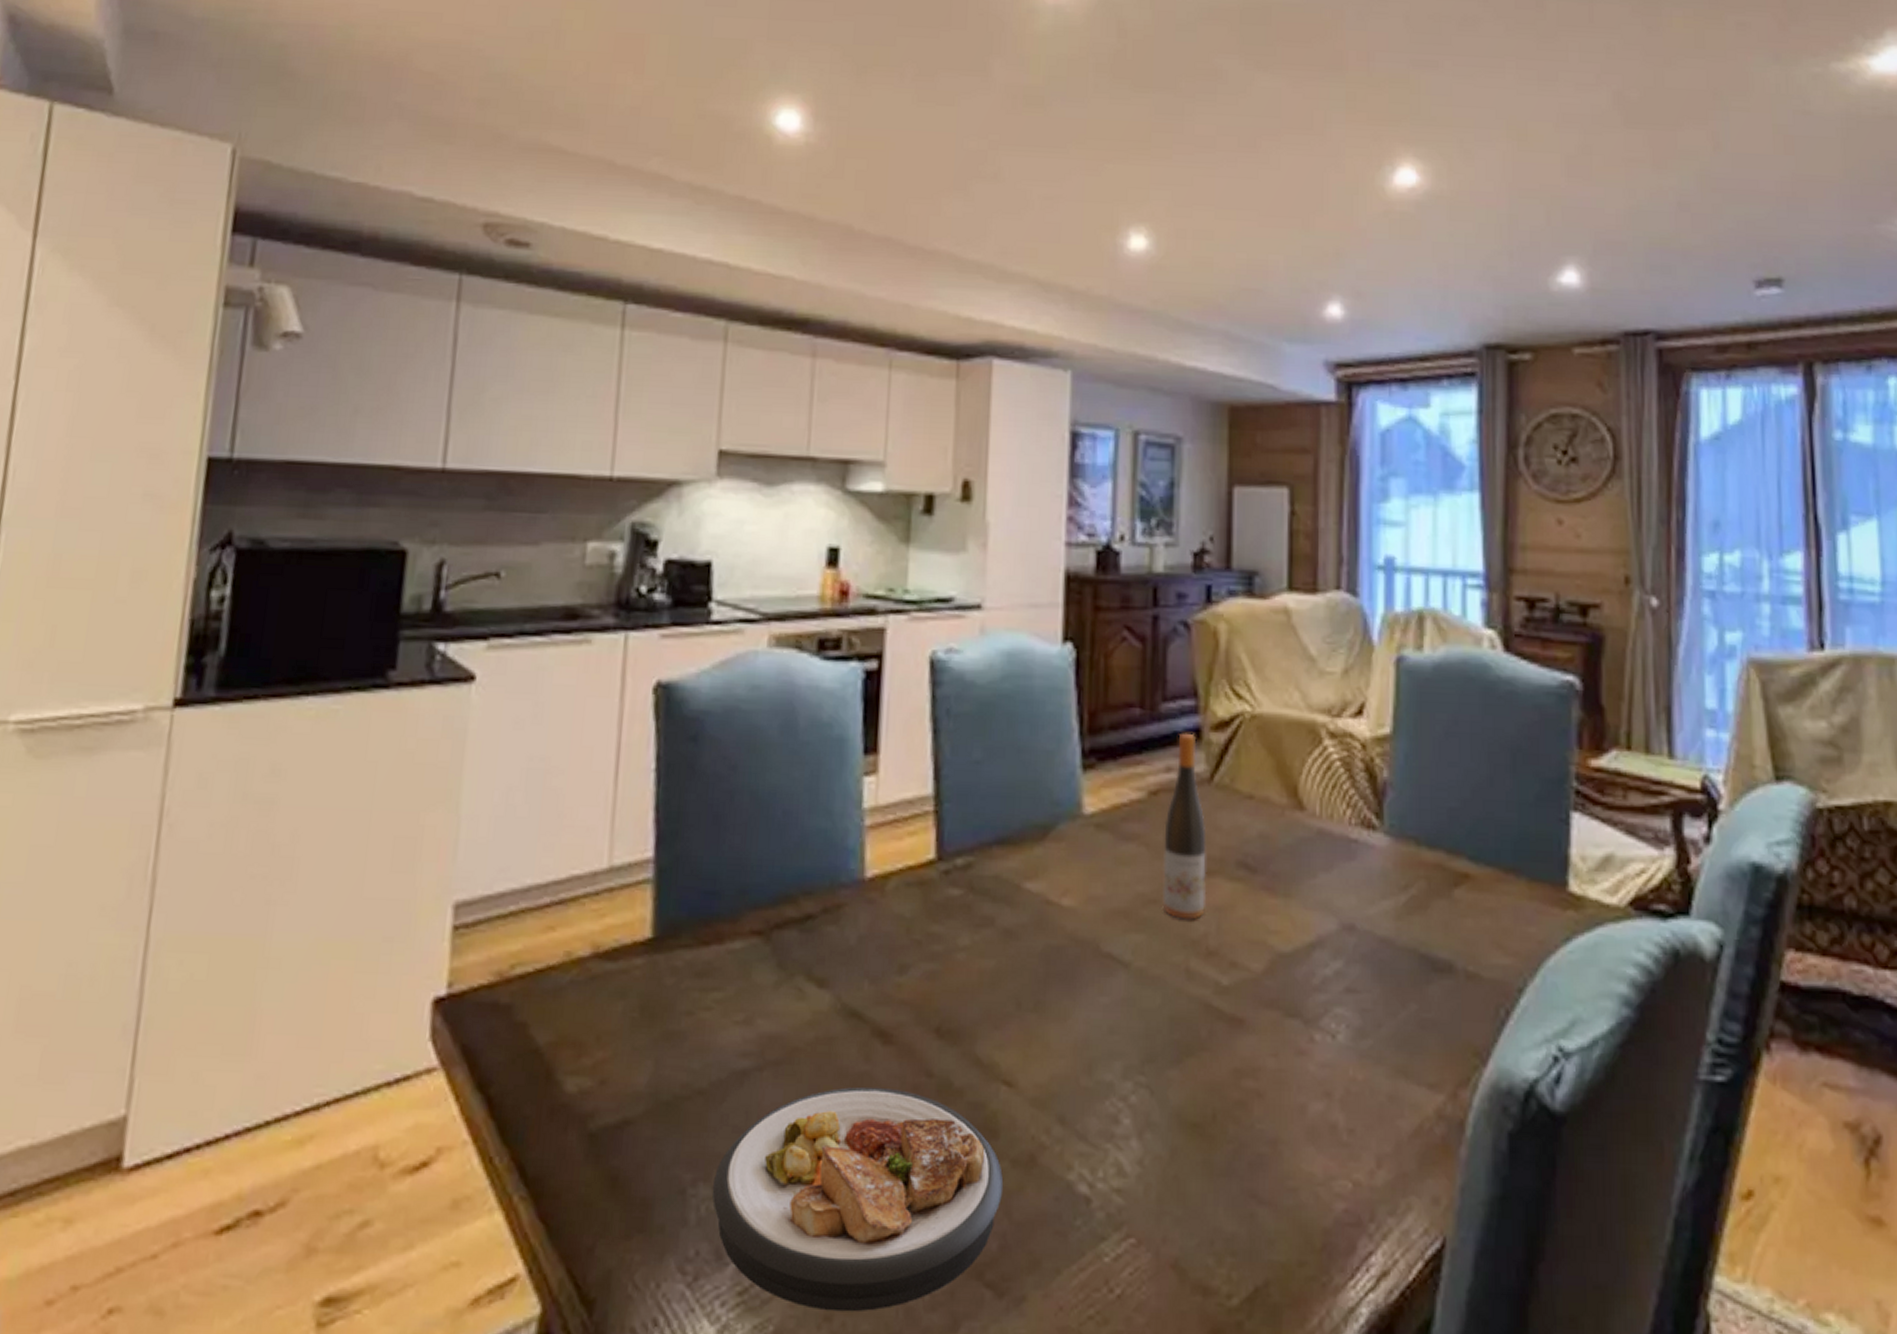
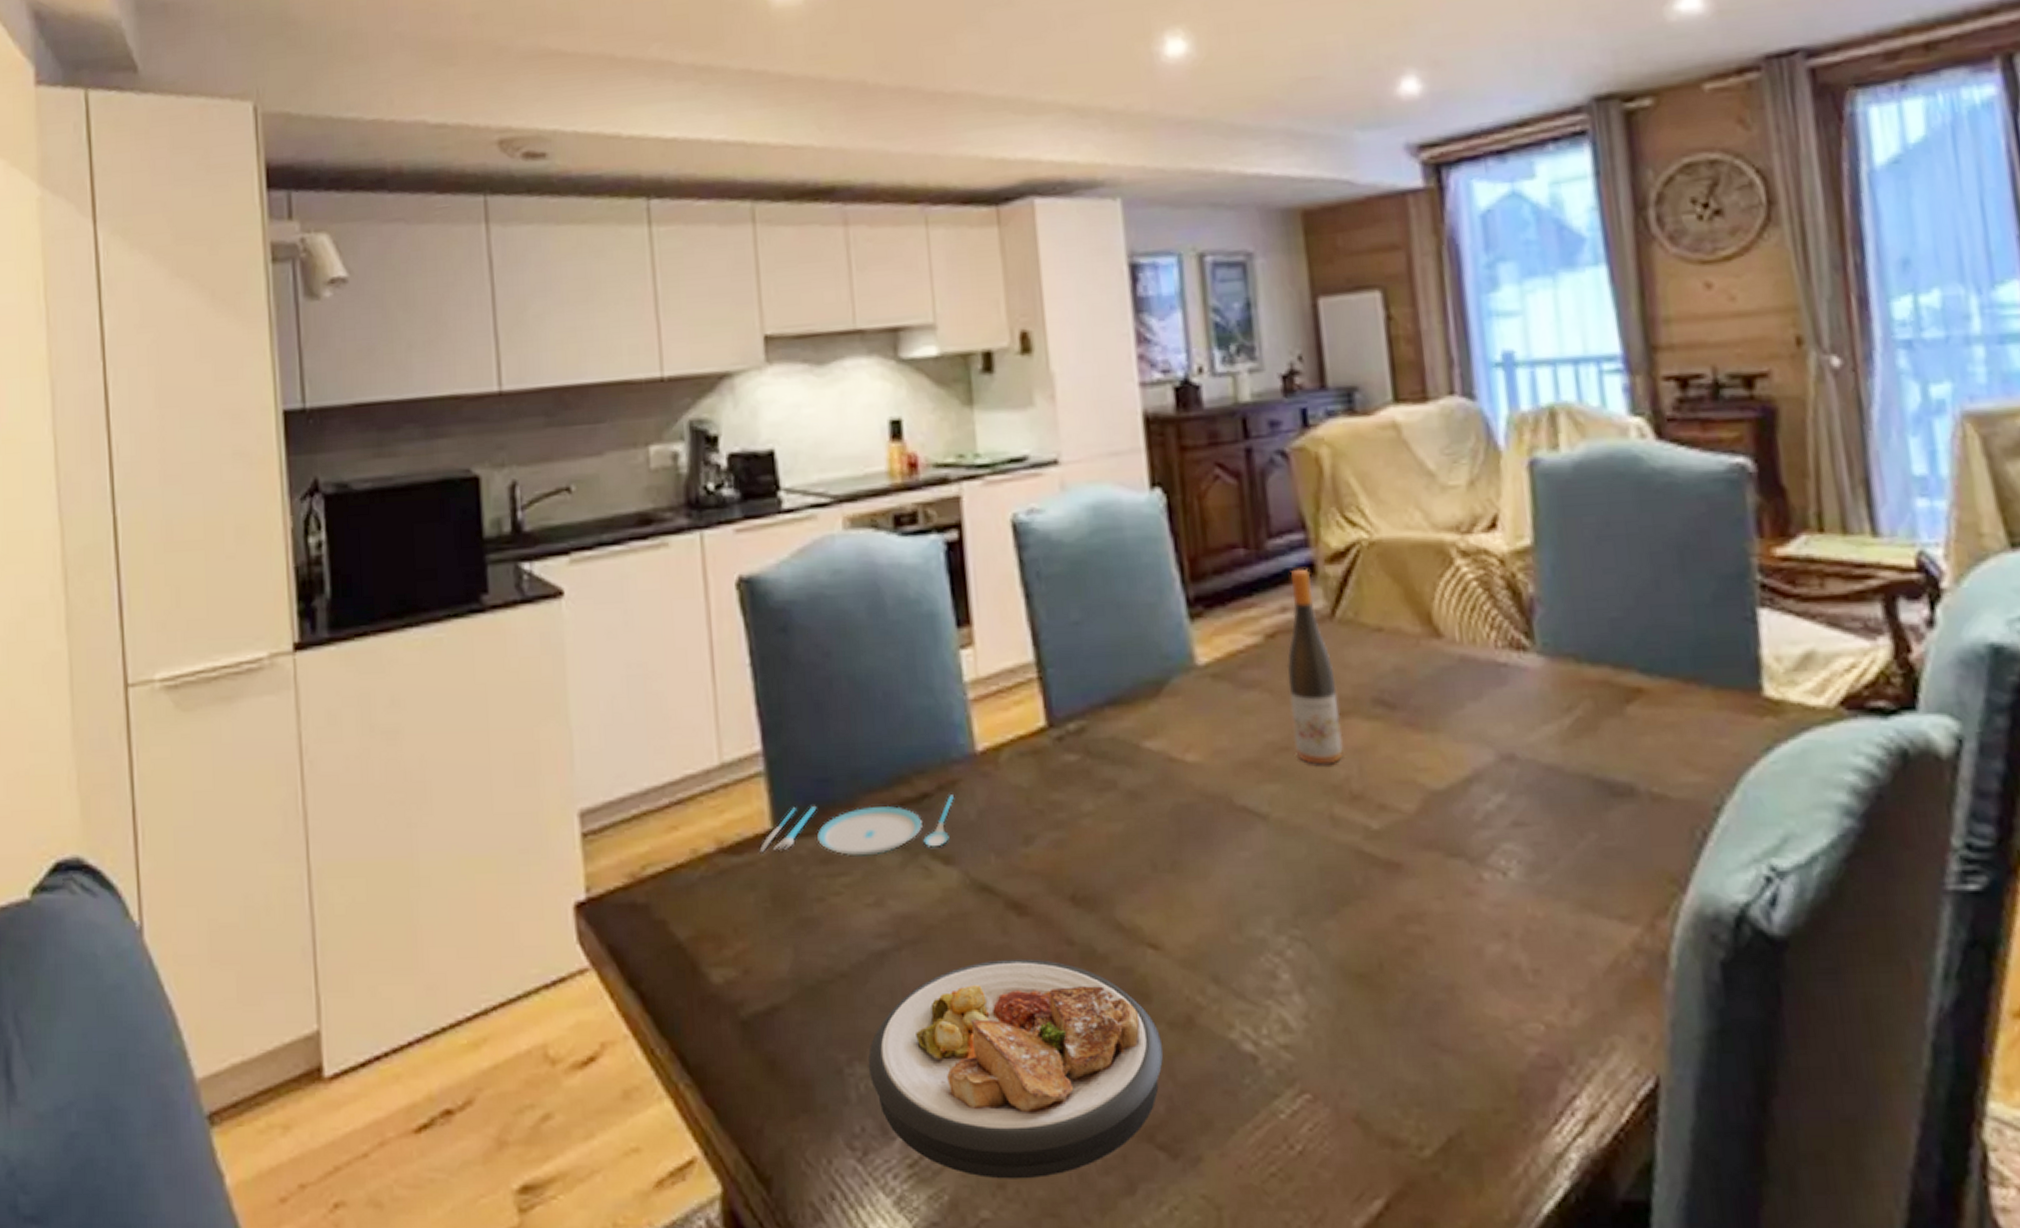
plate: none [635,917,837,973] -> present [759,795,954,857]

